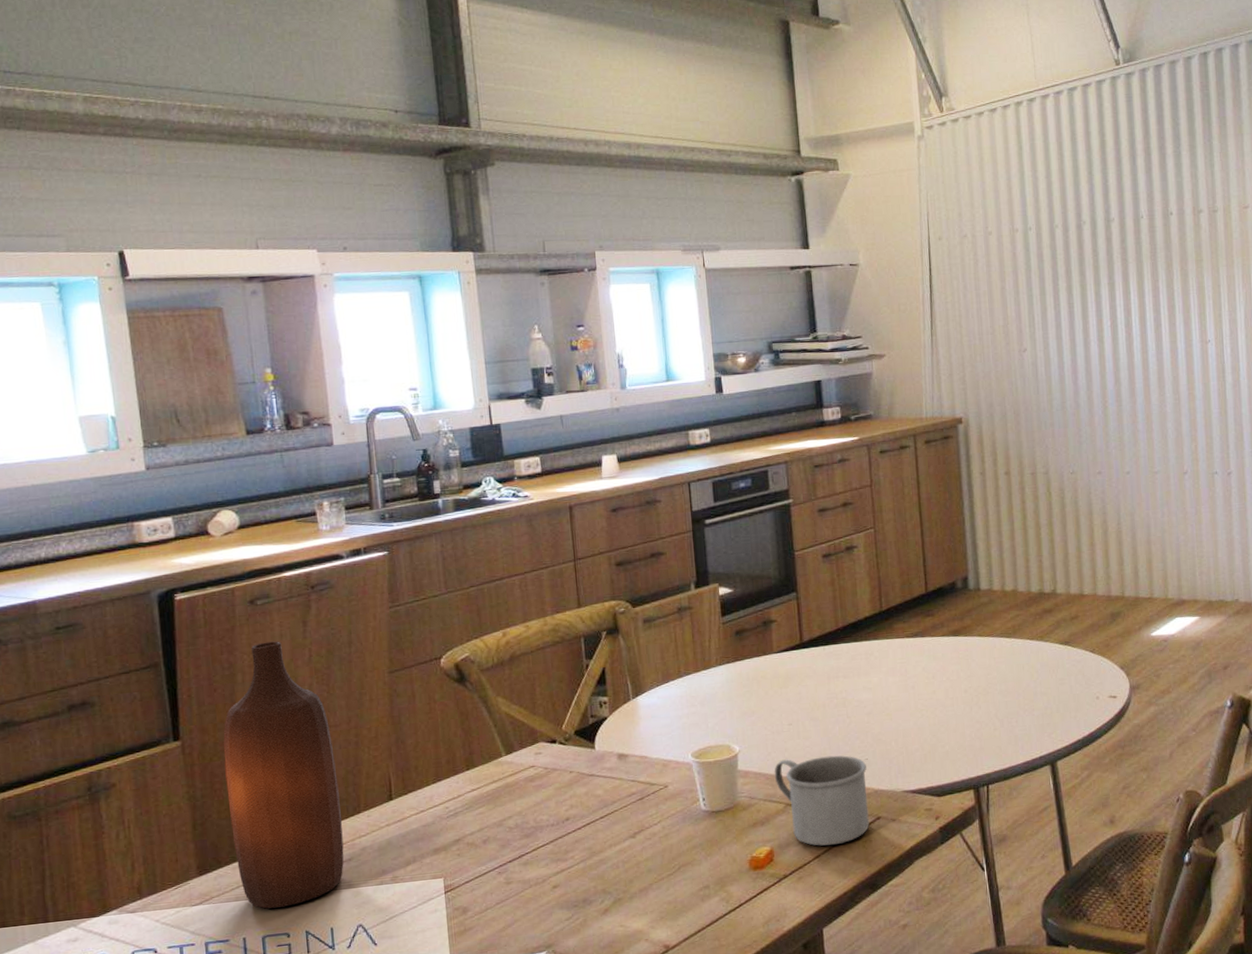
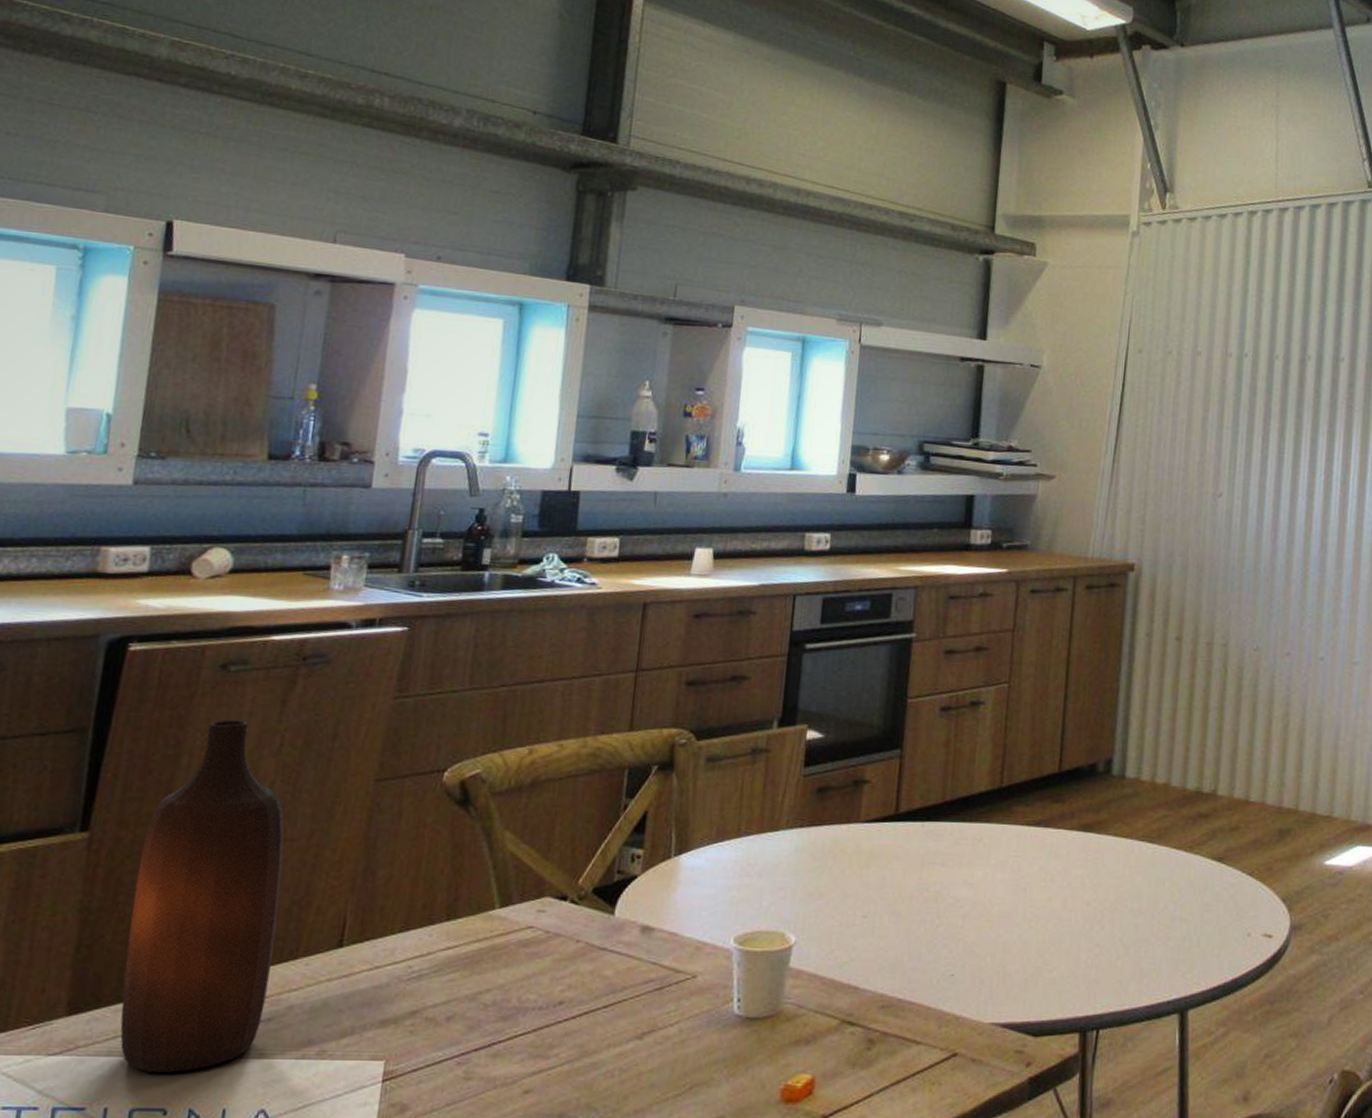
mug: present [774,755,869,846] -> none [833,961,951,1084]

